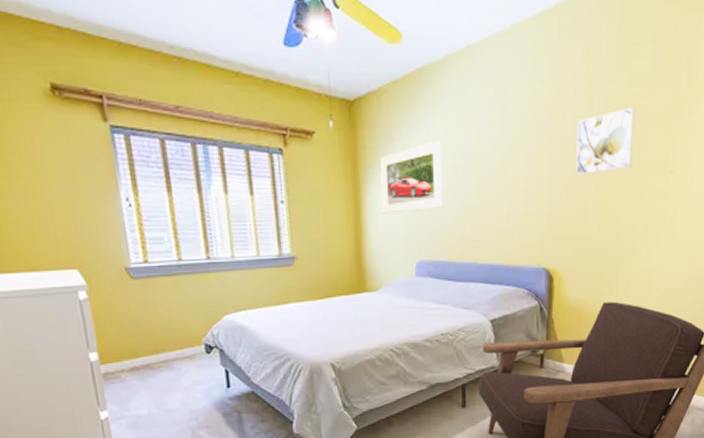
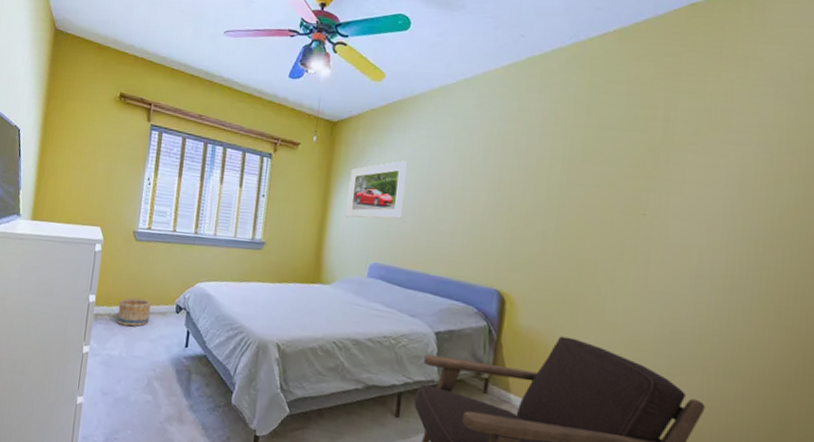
basket: none [131,345,175,380] -> present [117,298,151,327]
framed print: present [576,108,635,175] -> none [537,150,604,207]

